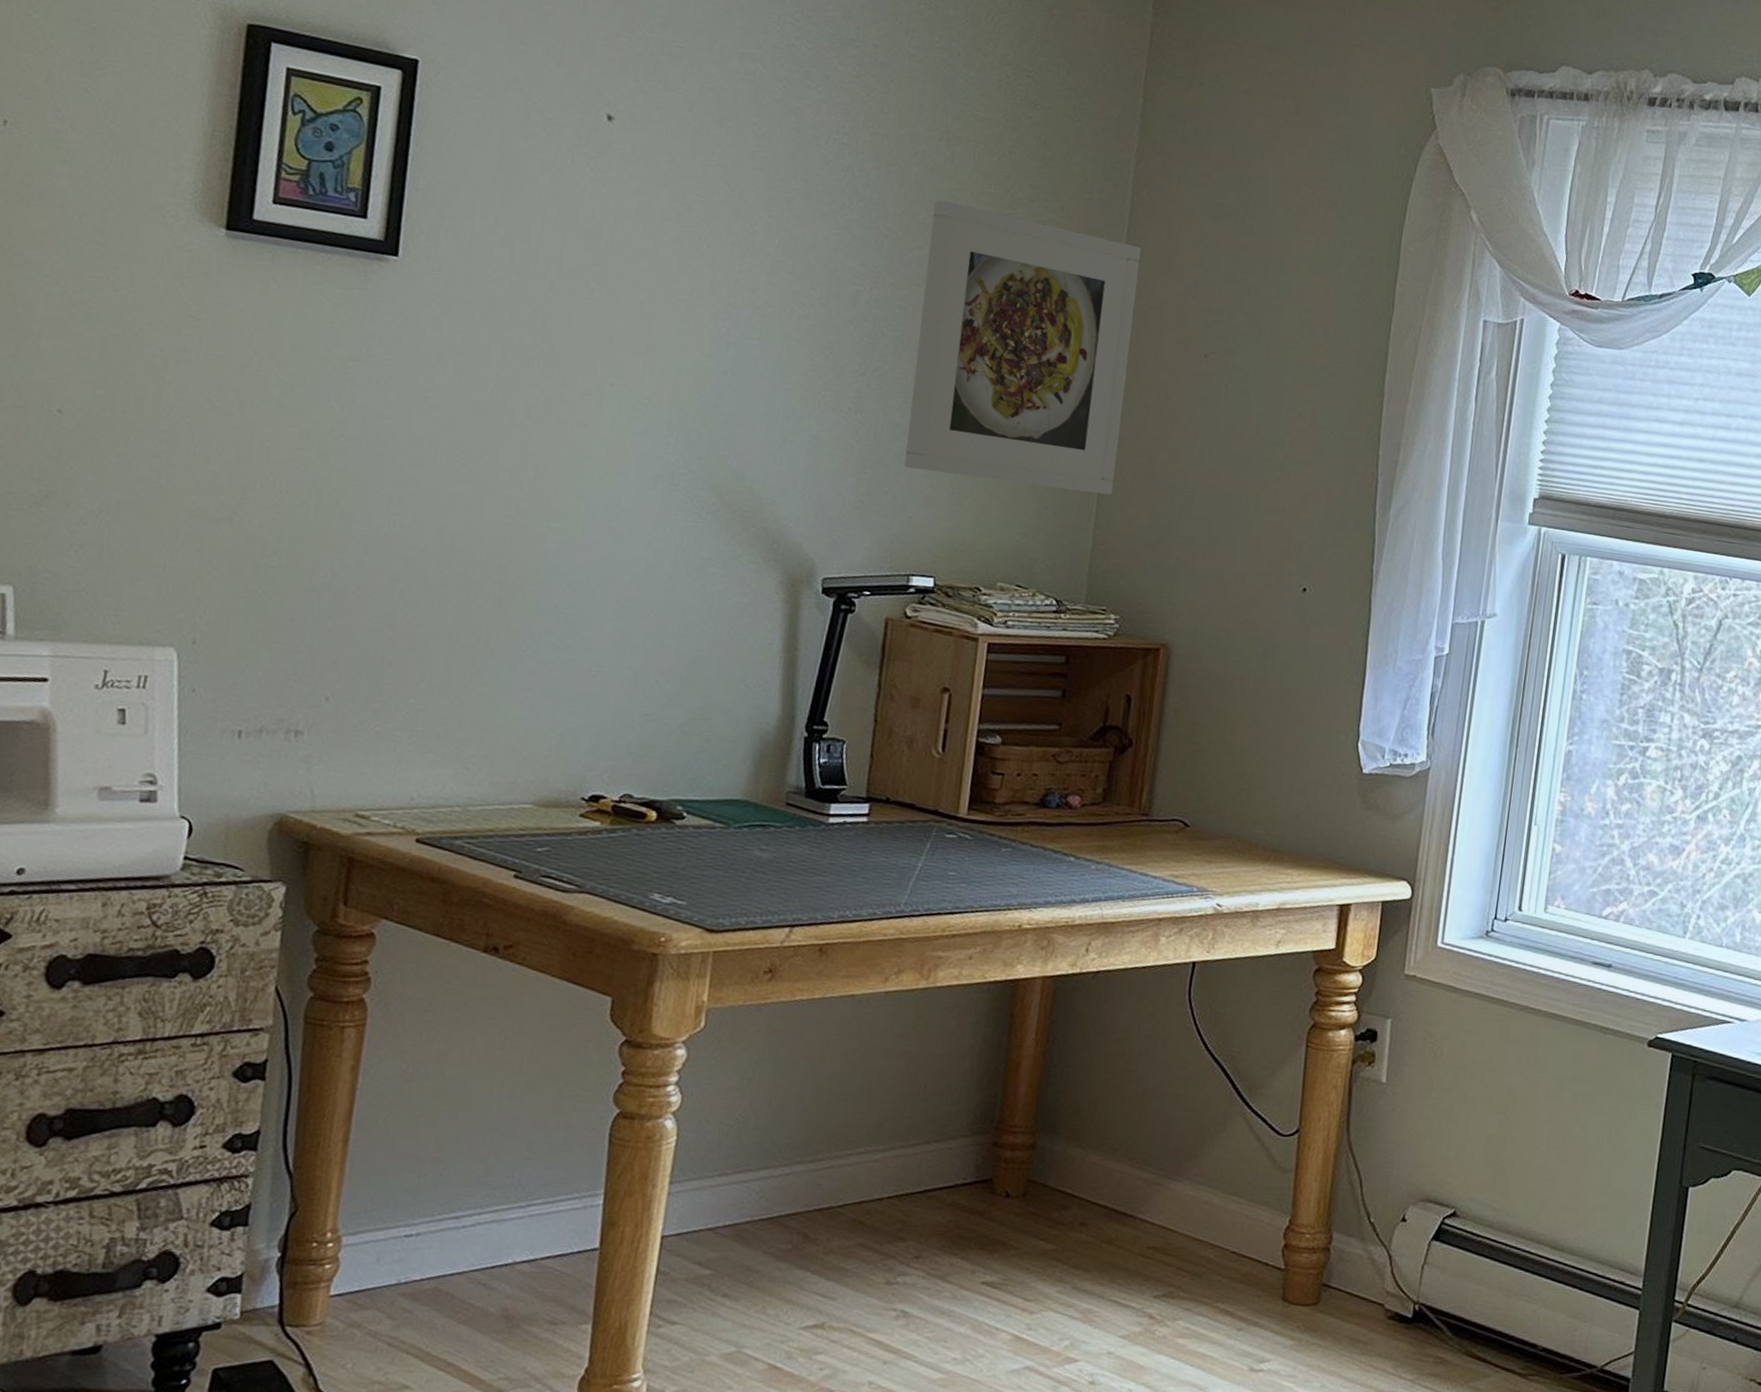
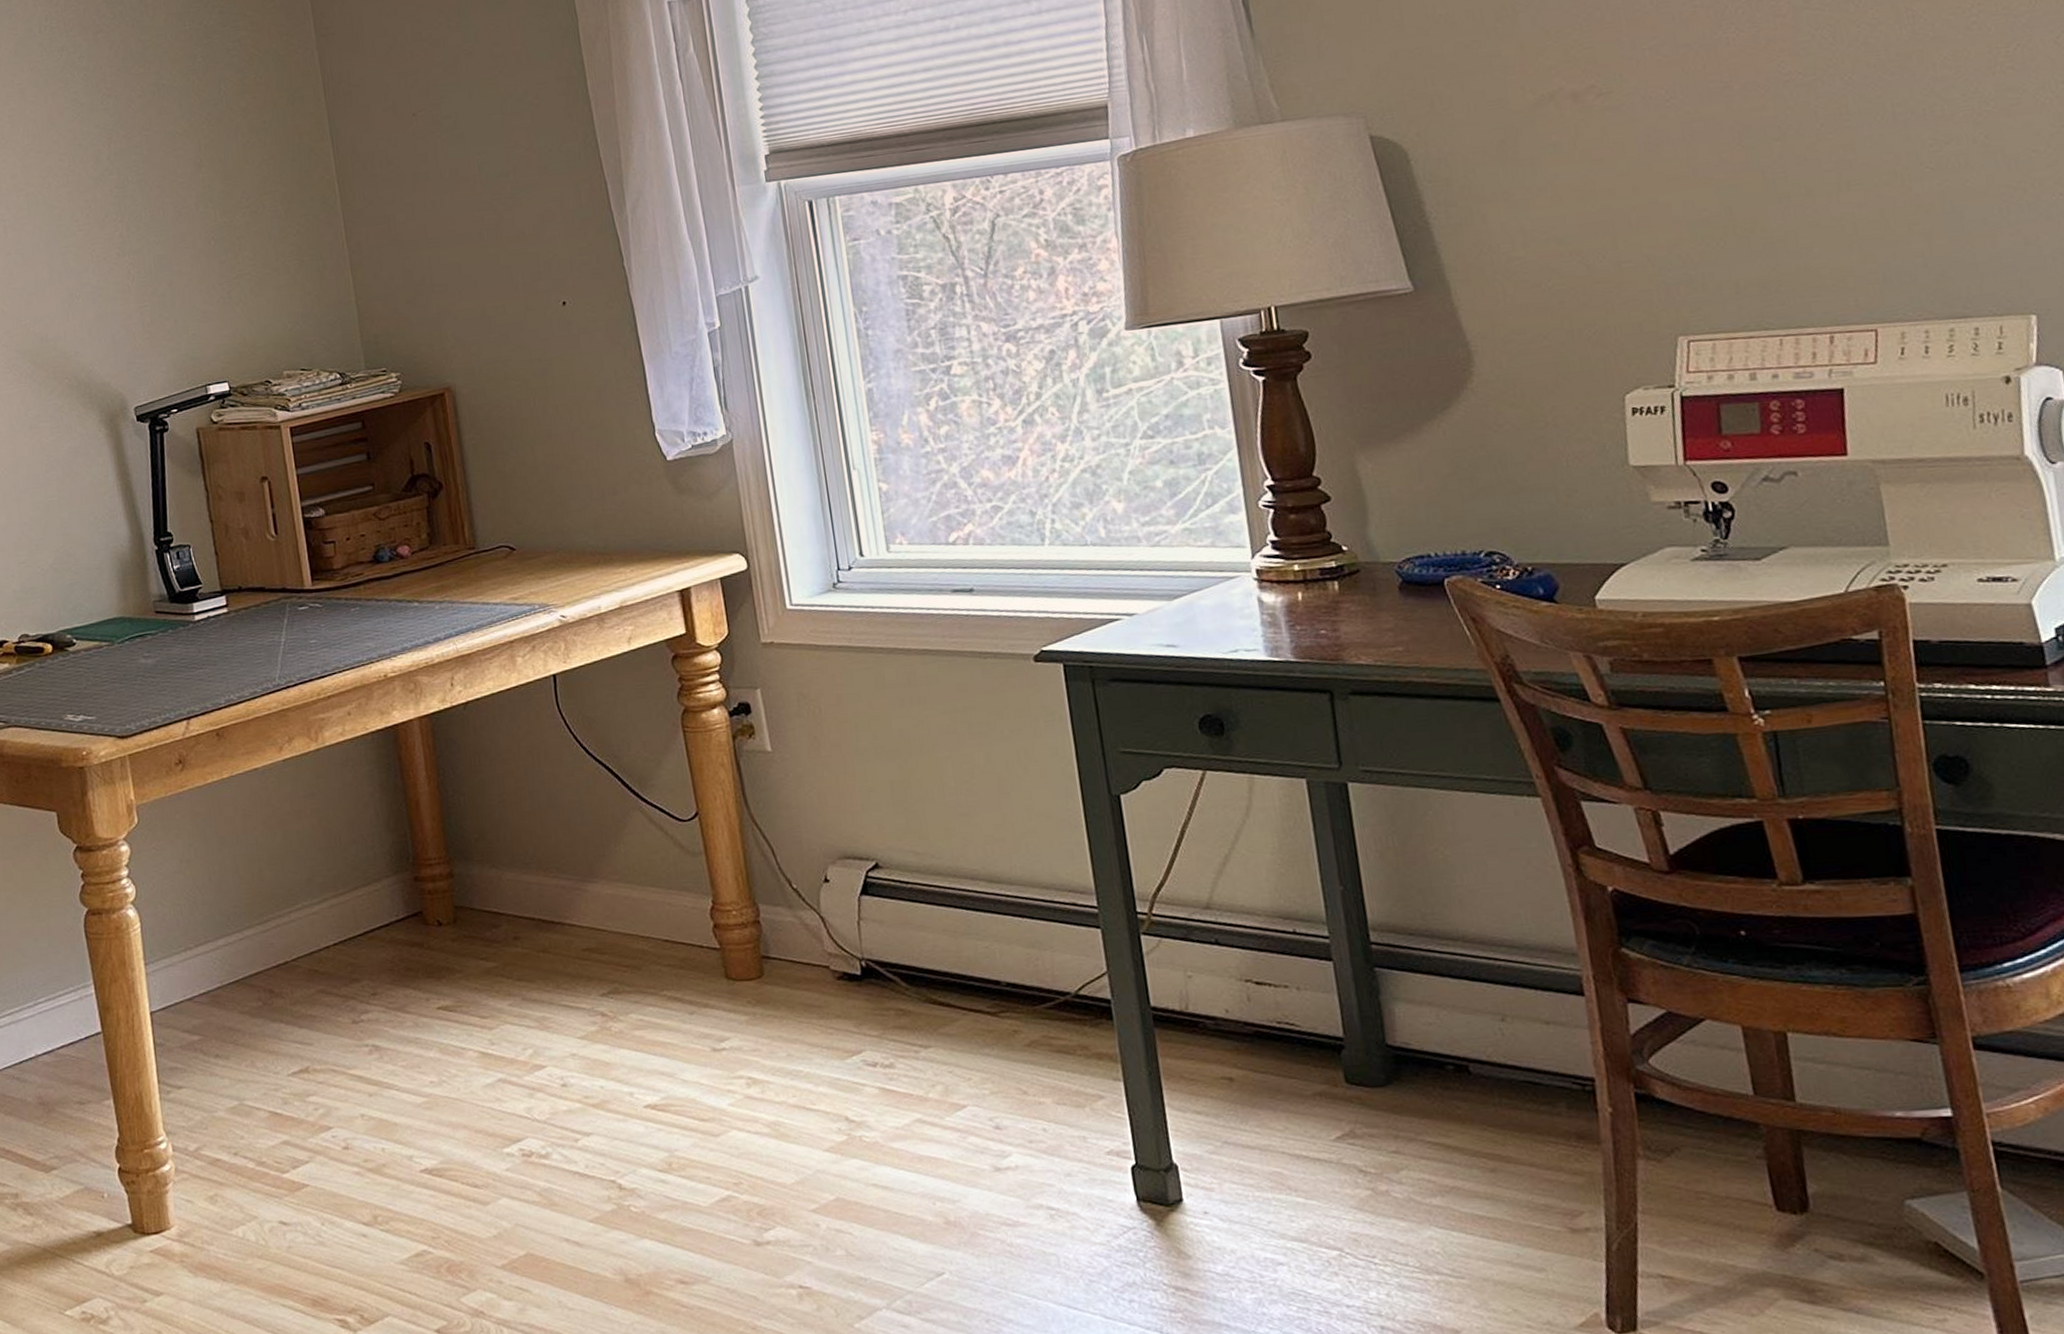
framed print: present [904,200,1142,495] -> none [142,35,364,292]

